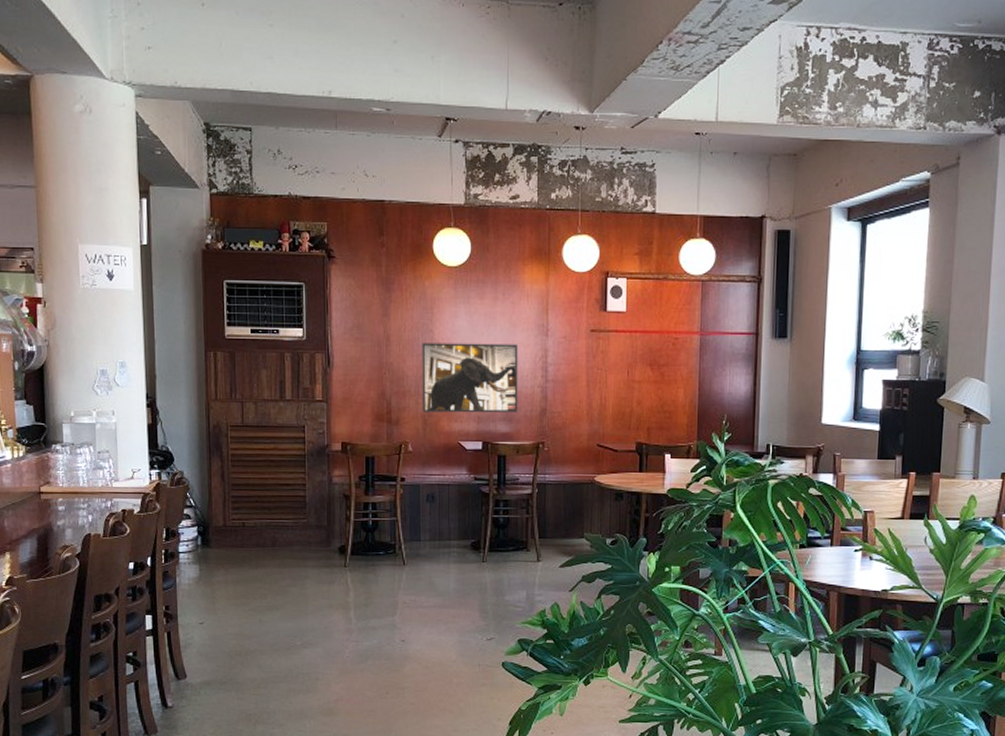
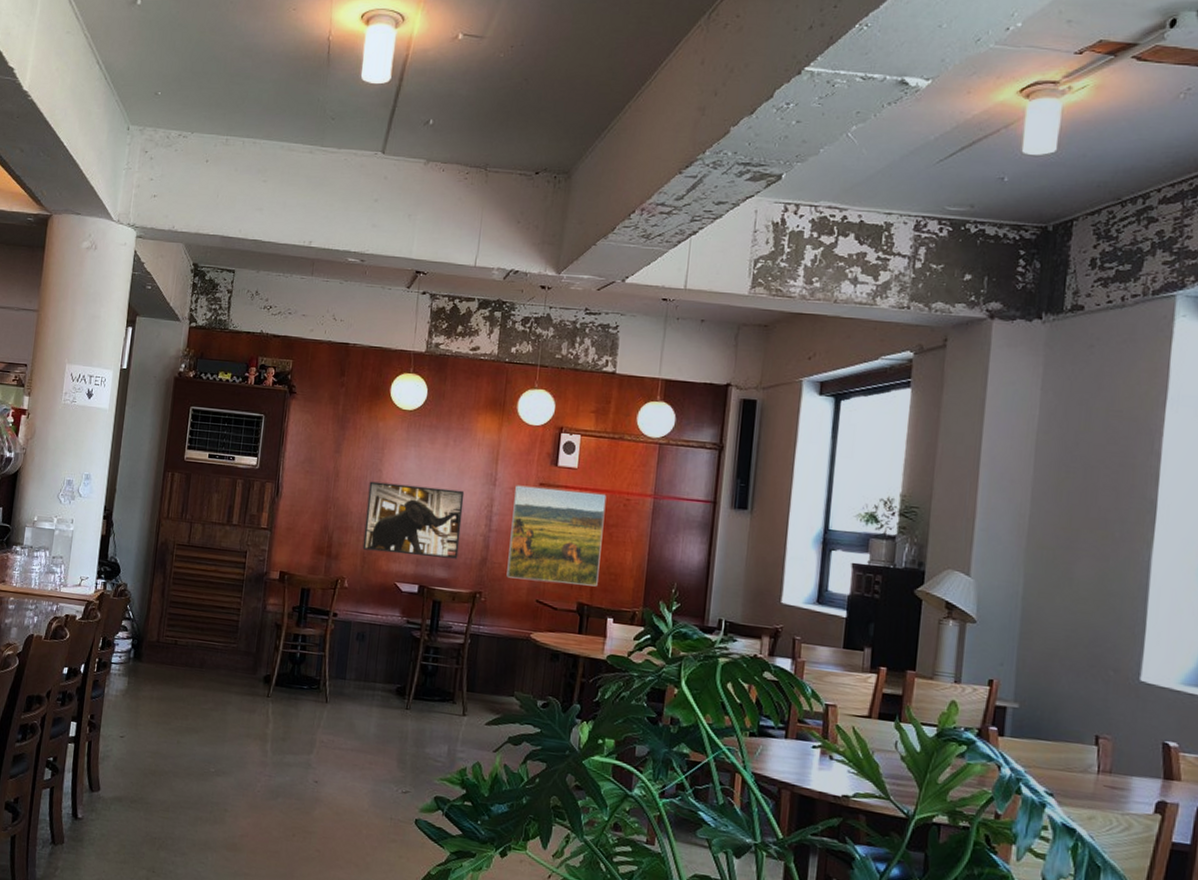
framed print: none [567,333,656,426] -> present [506,485,607,587]

